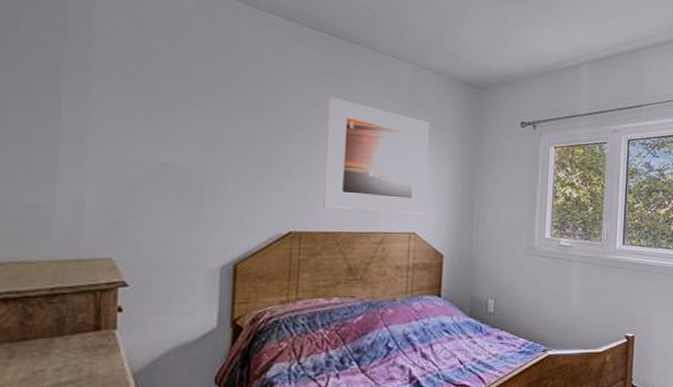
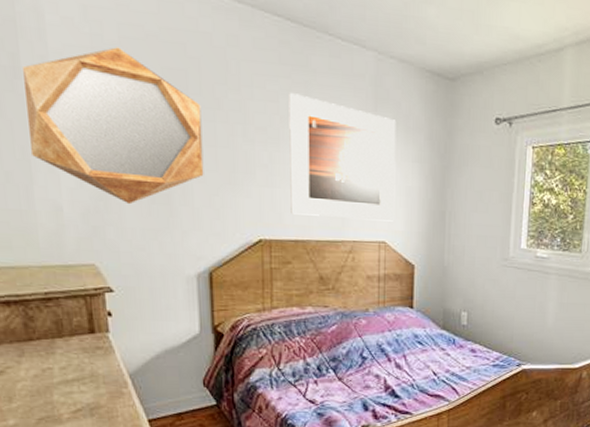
home mirror: none [59,54,242,199] -> present [21,47,204,205]

